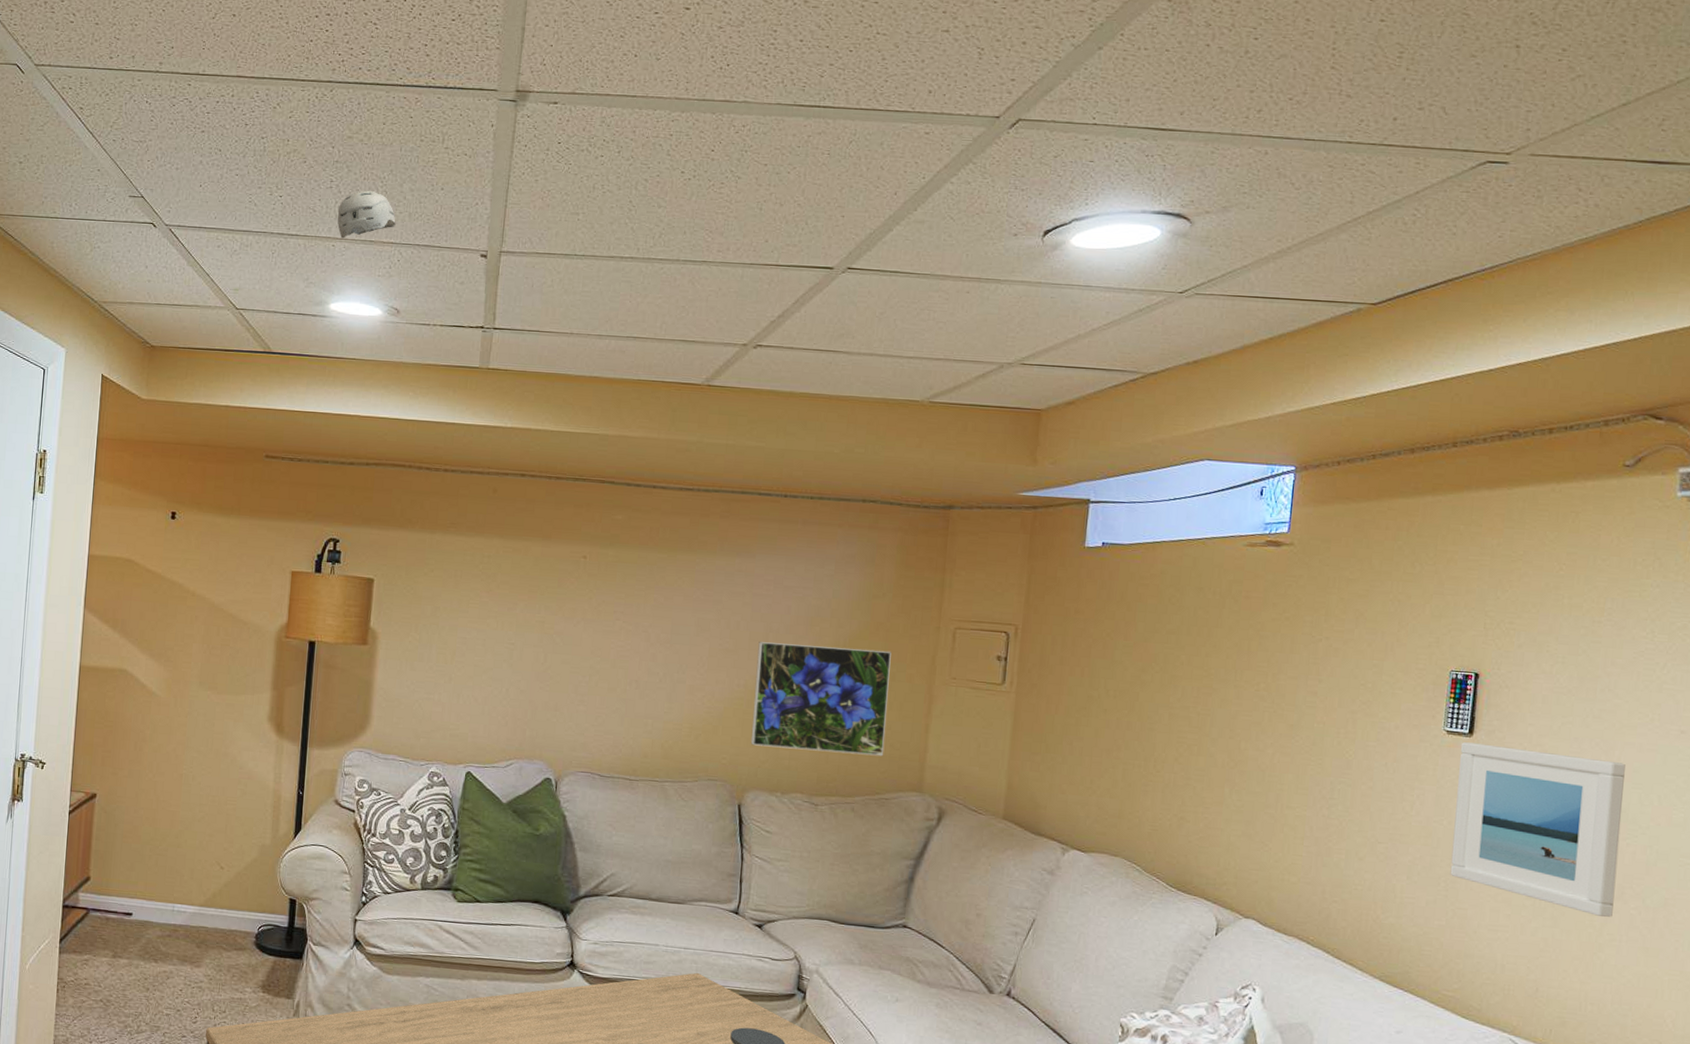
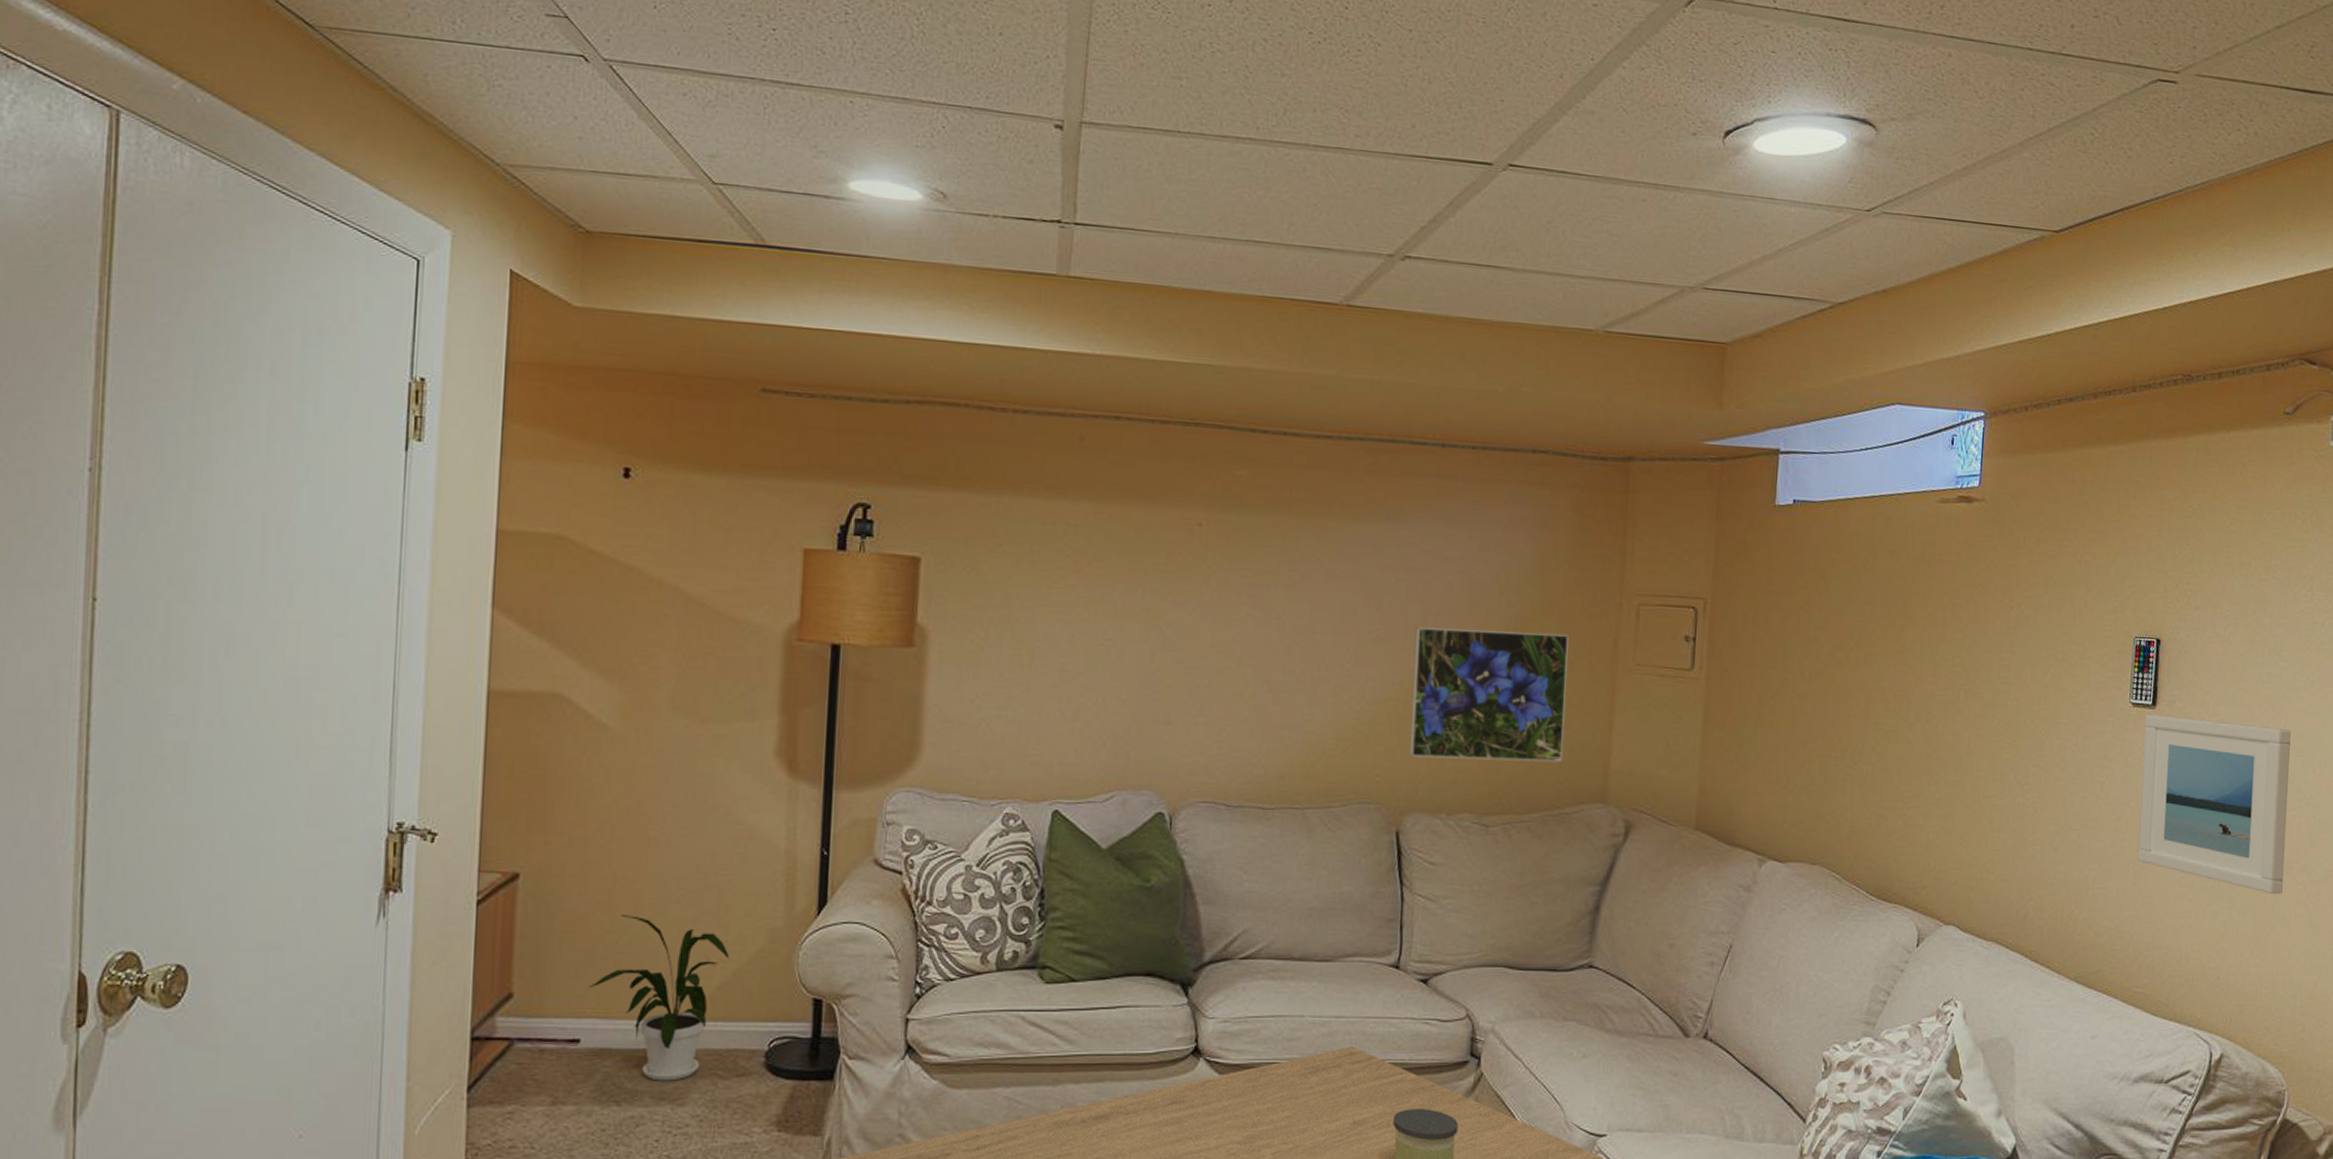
house plant: none [139,828,233,949] -> present [590,915,730,1081]
smoke detector: present [337,190,396,239] -> none [856,28,938,94]

